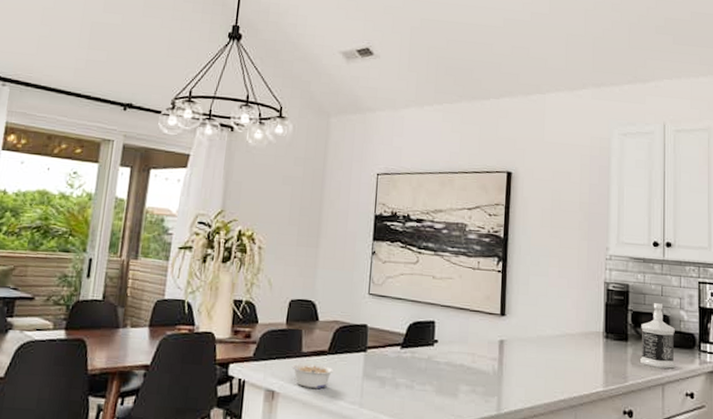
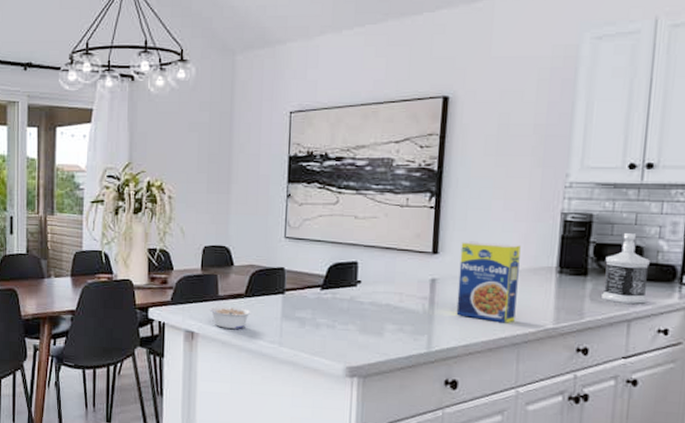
legume: none [522,305,574,386] -> present [456,241,521,323]

